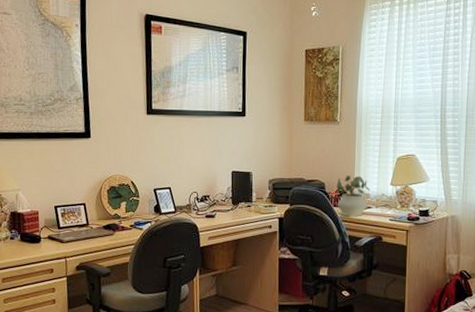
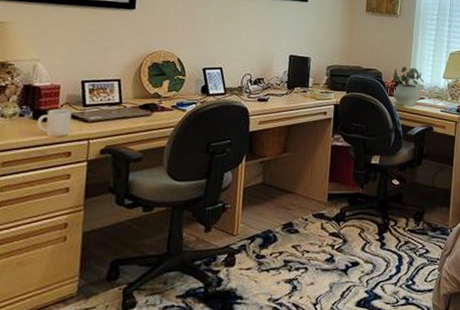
mug: none [24,232,51,256] -> present [36,109,72,137]

